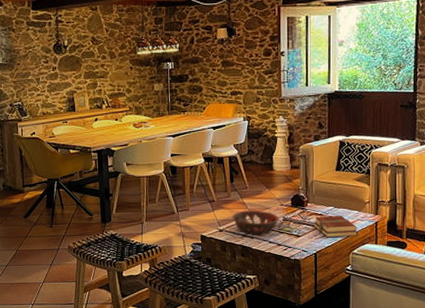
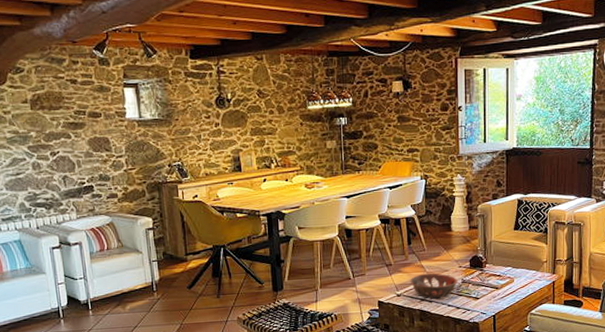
books: present [313,215,358,238] -> none [492,276,536,299]

